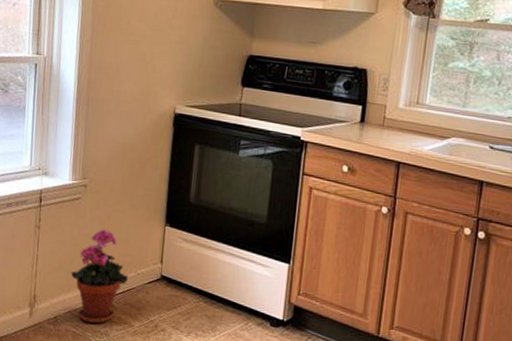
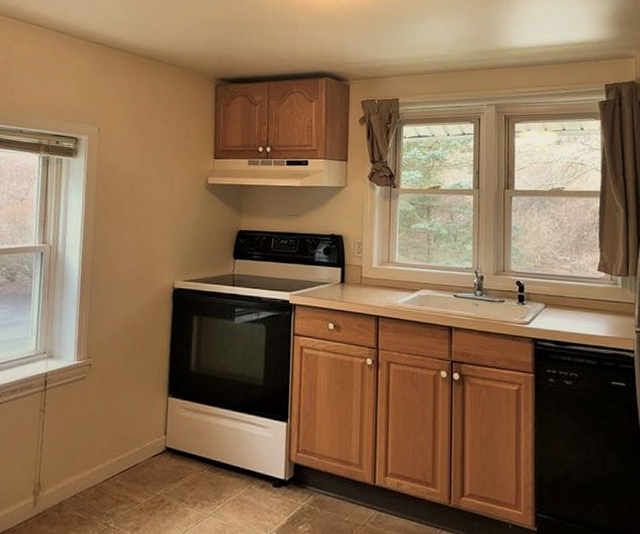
potted plant: present [70,228,128,324] -> none [75,405,133,505]

